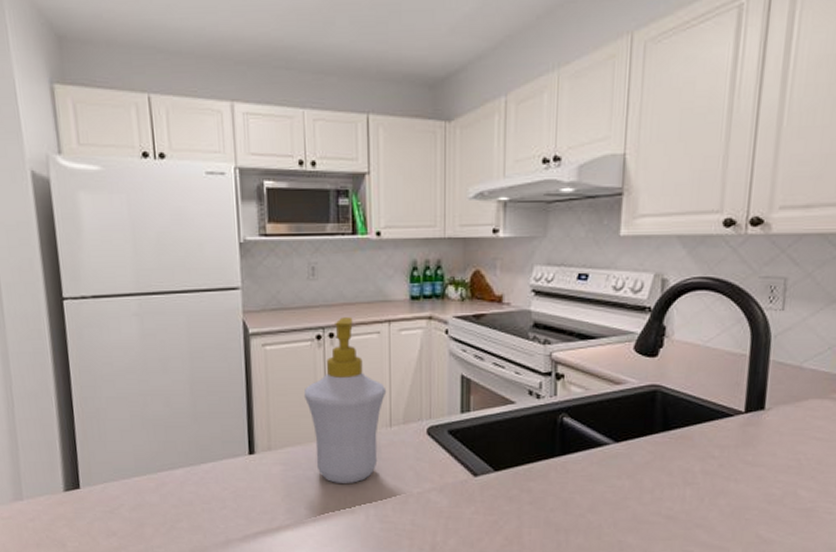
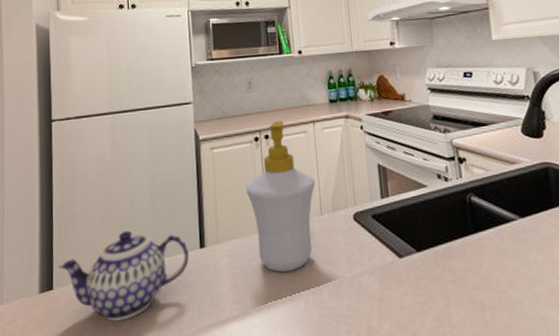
teapot: none [84,431,236,525] -> present [58,230,189,322]

